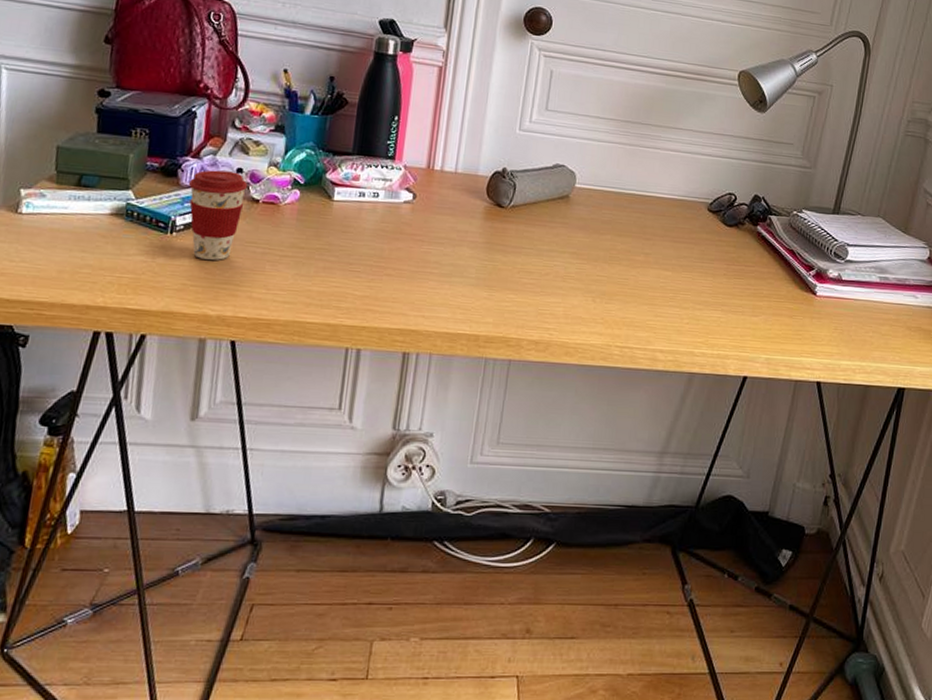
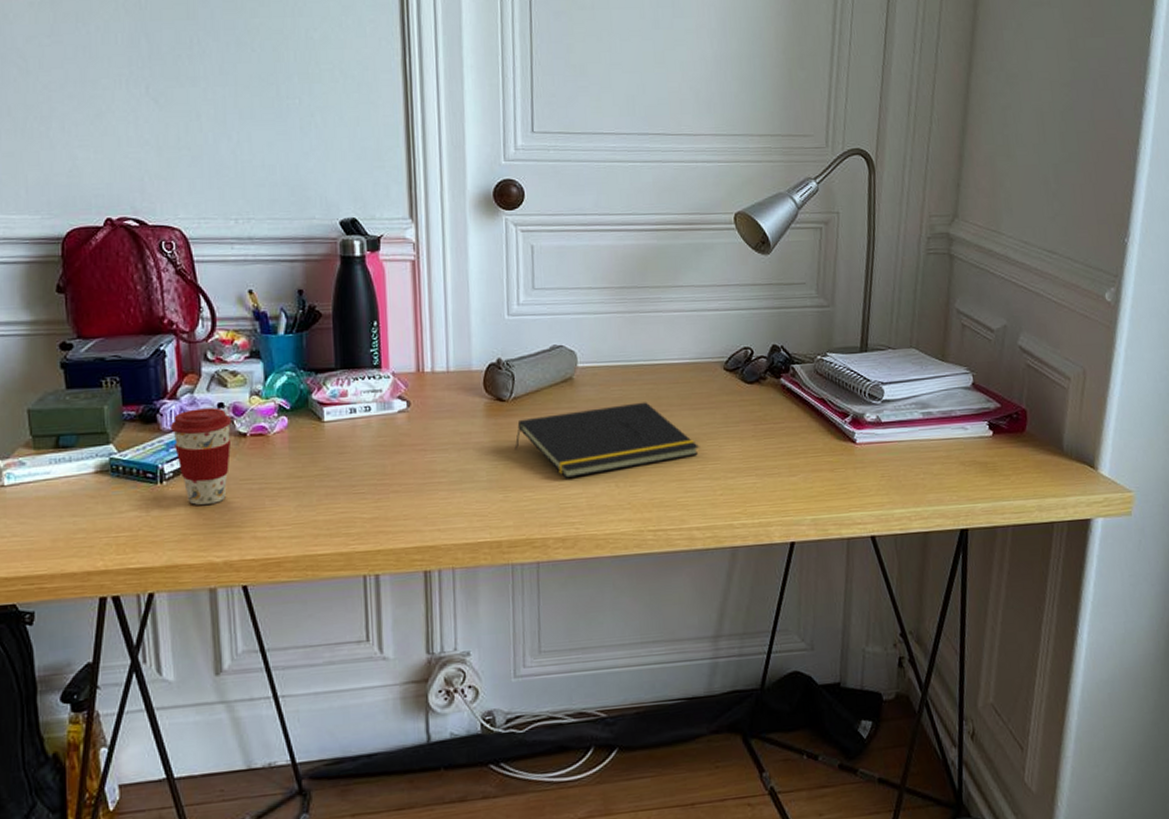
notepad: none [505,226,675,288] -> present [514,402,700,479]

